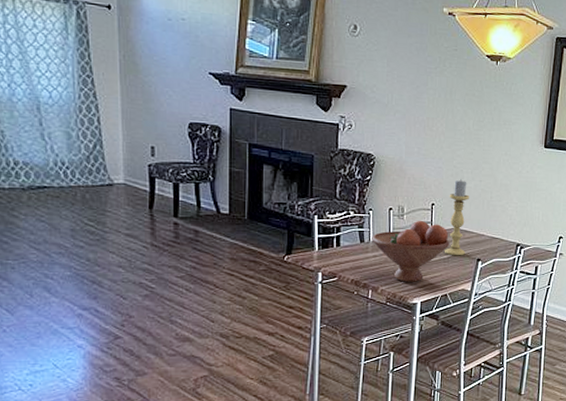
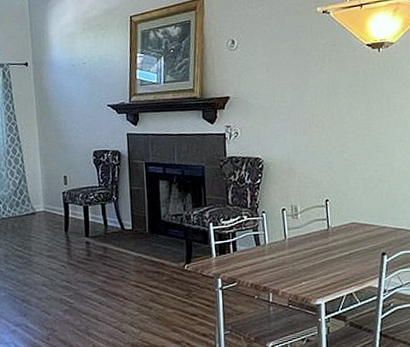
fruit bowl: present [372,220,450,282] -> none [267,217,350,283]
candle holder: present [445,179,469,256] -> none [343,172,367,252]

